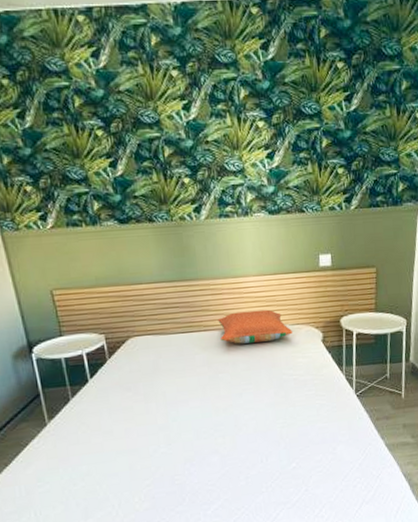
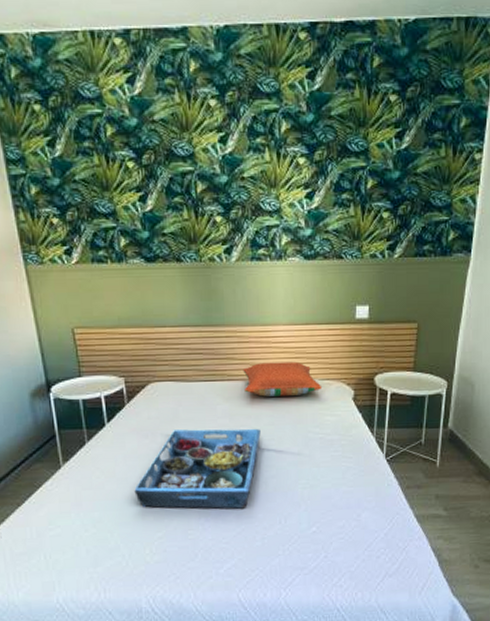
serving tray: none [120,374,239,457] -> present [134,428,261,509]

